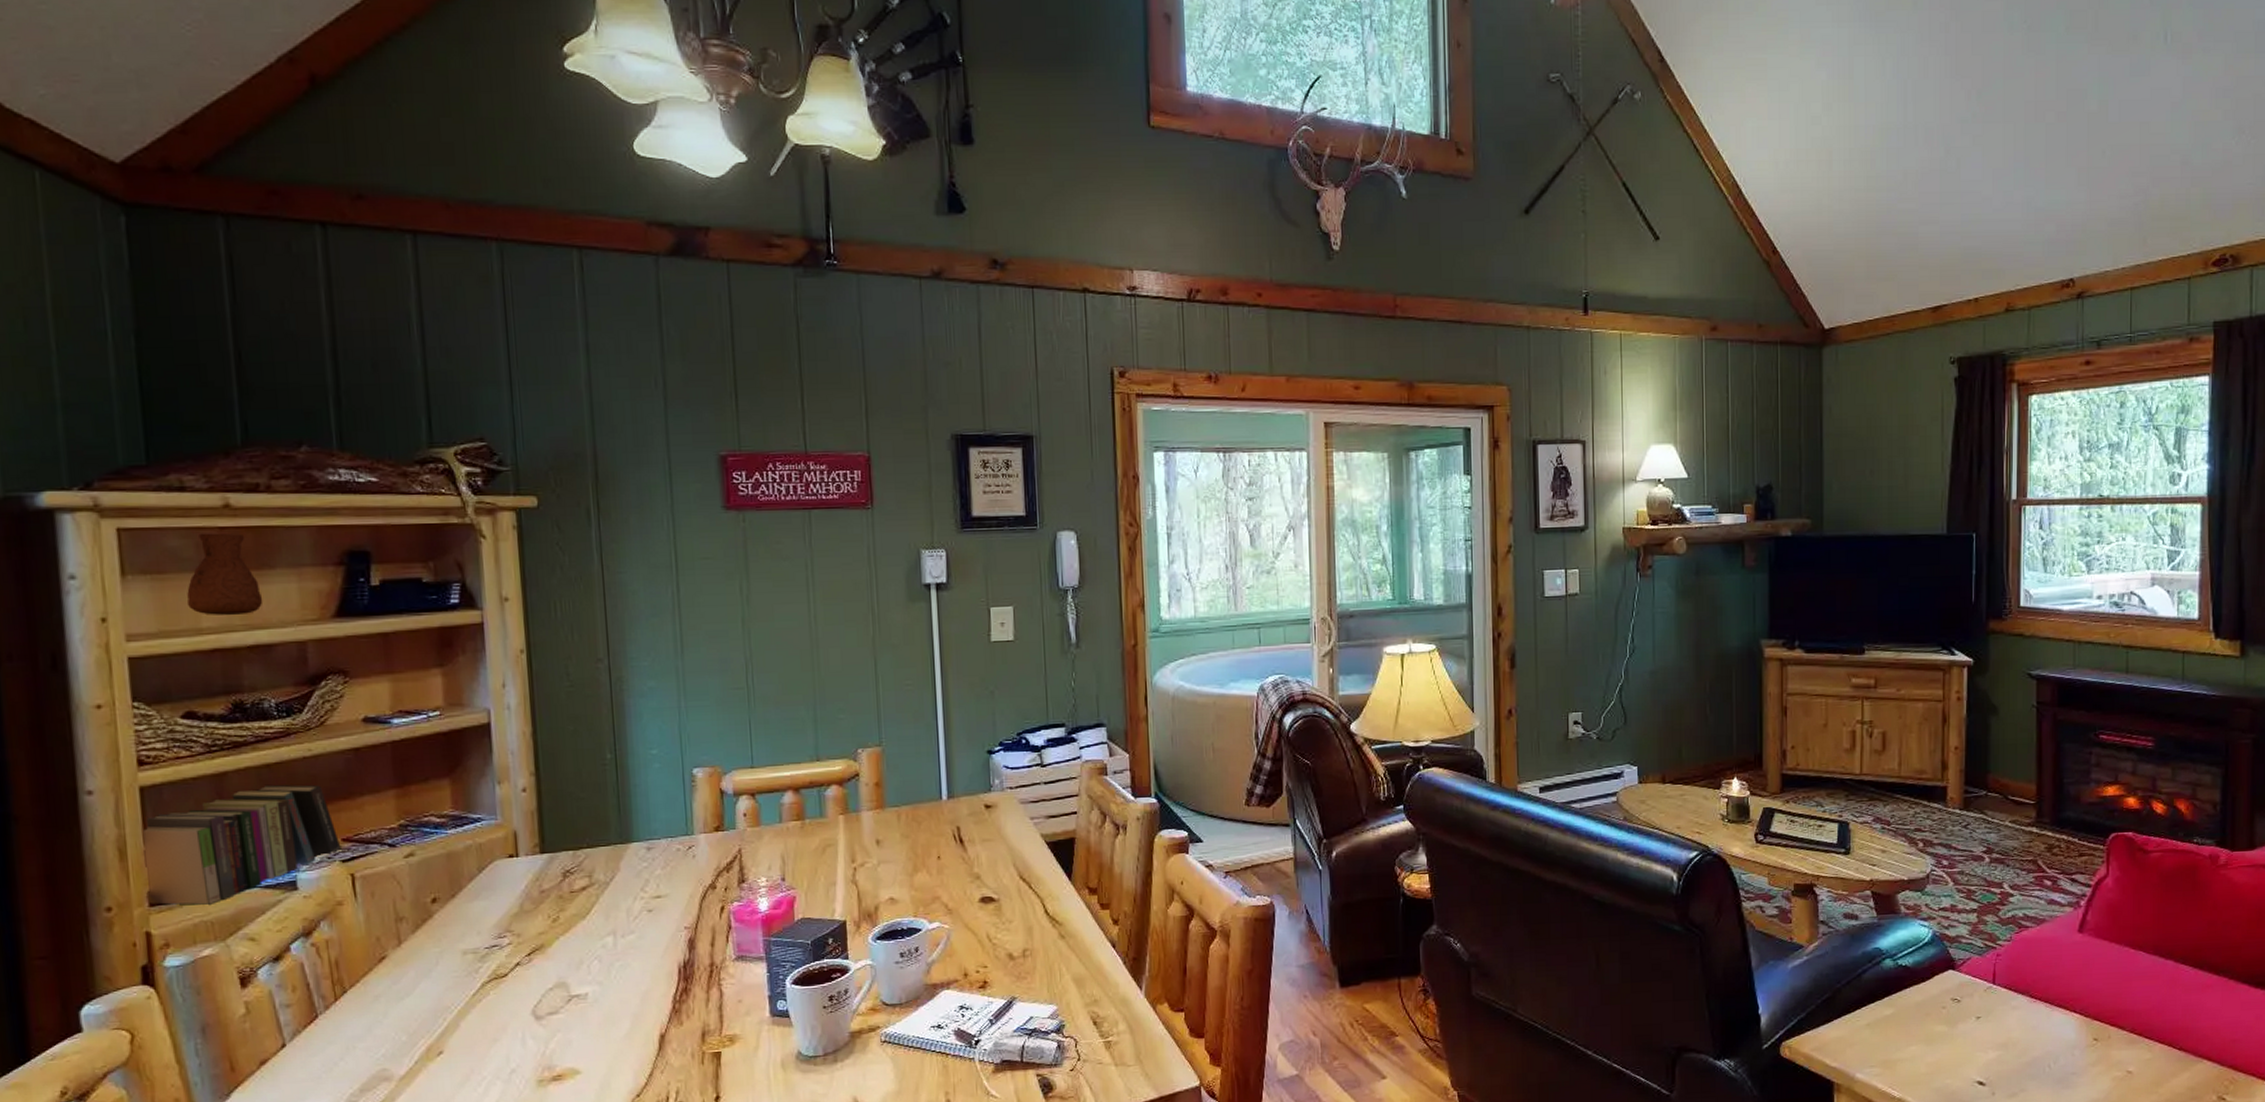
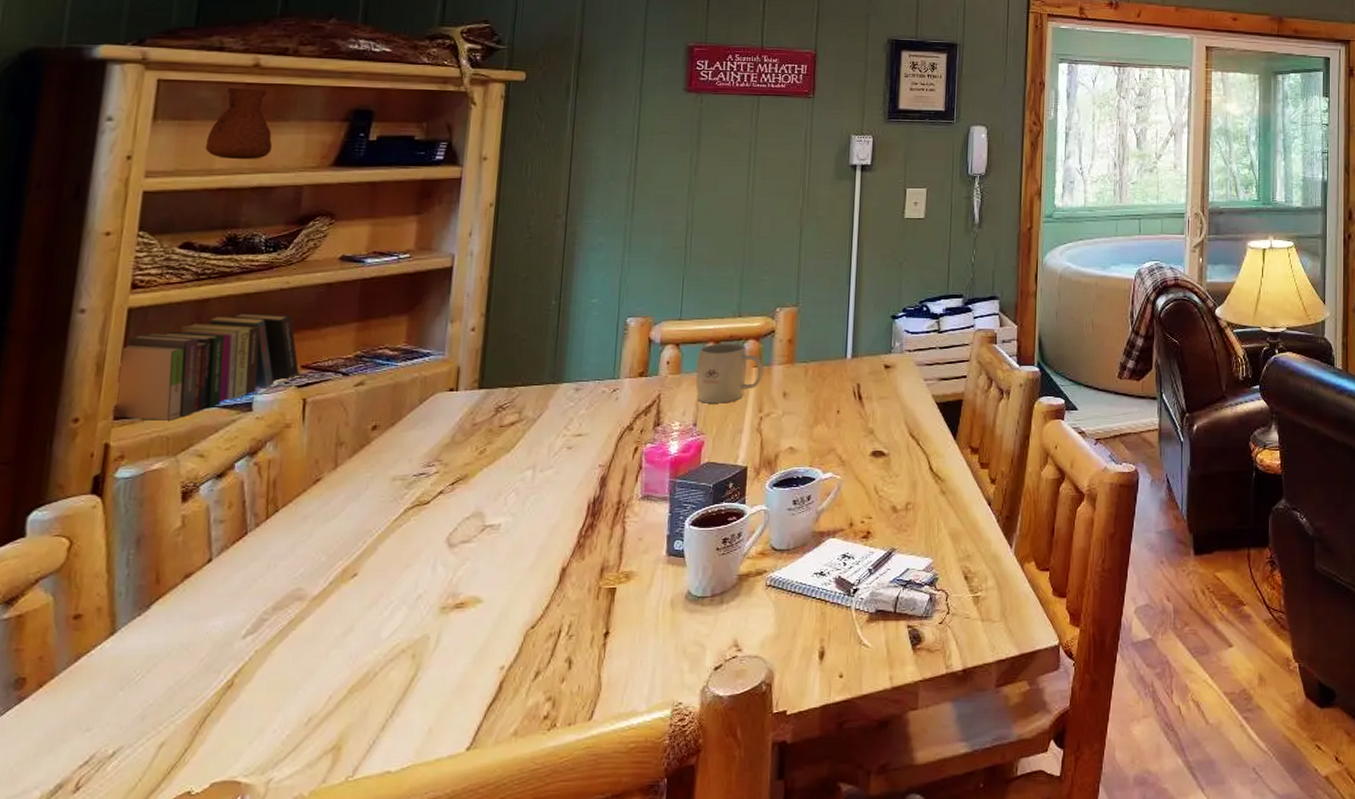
mug: none [776,789,852,856] -> present [695,343,764,403]

